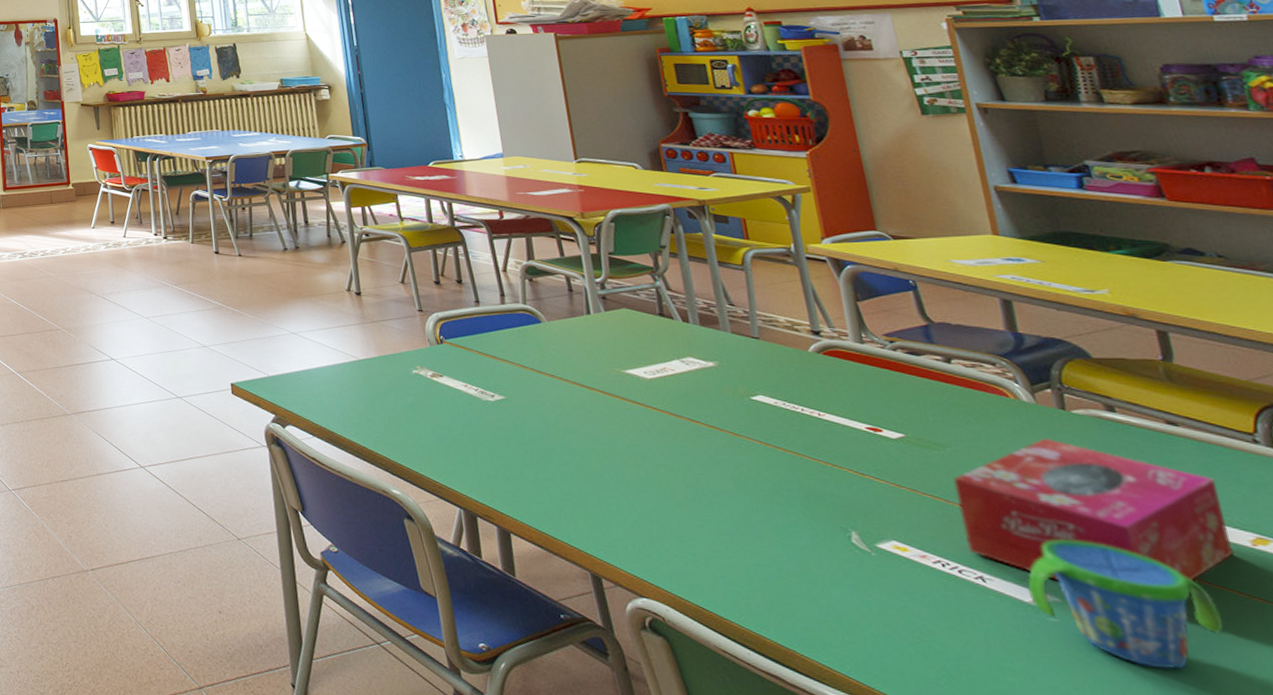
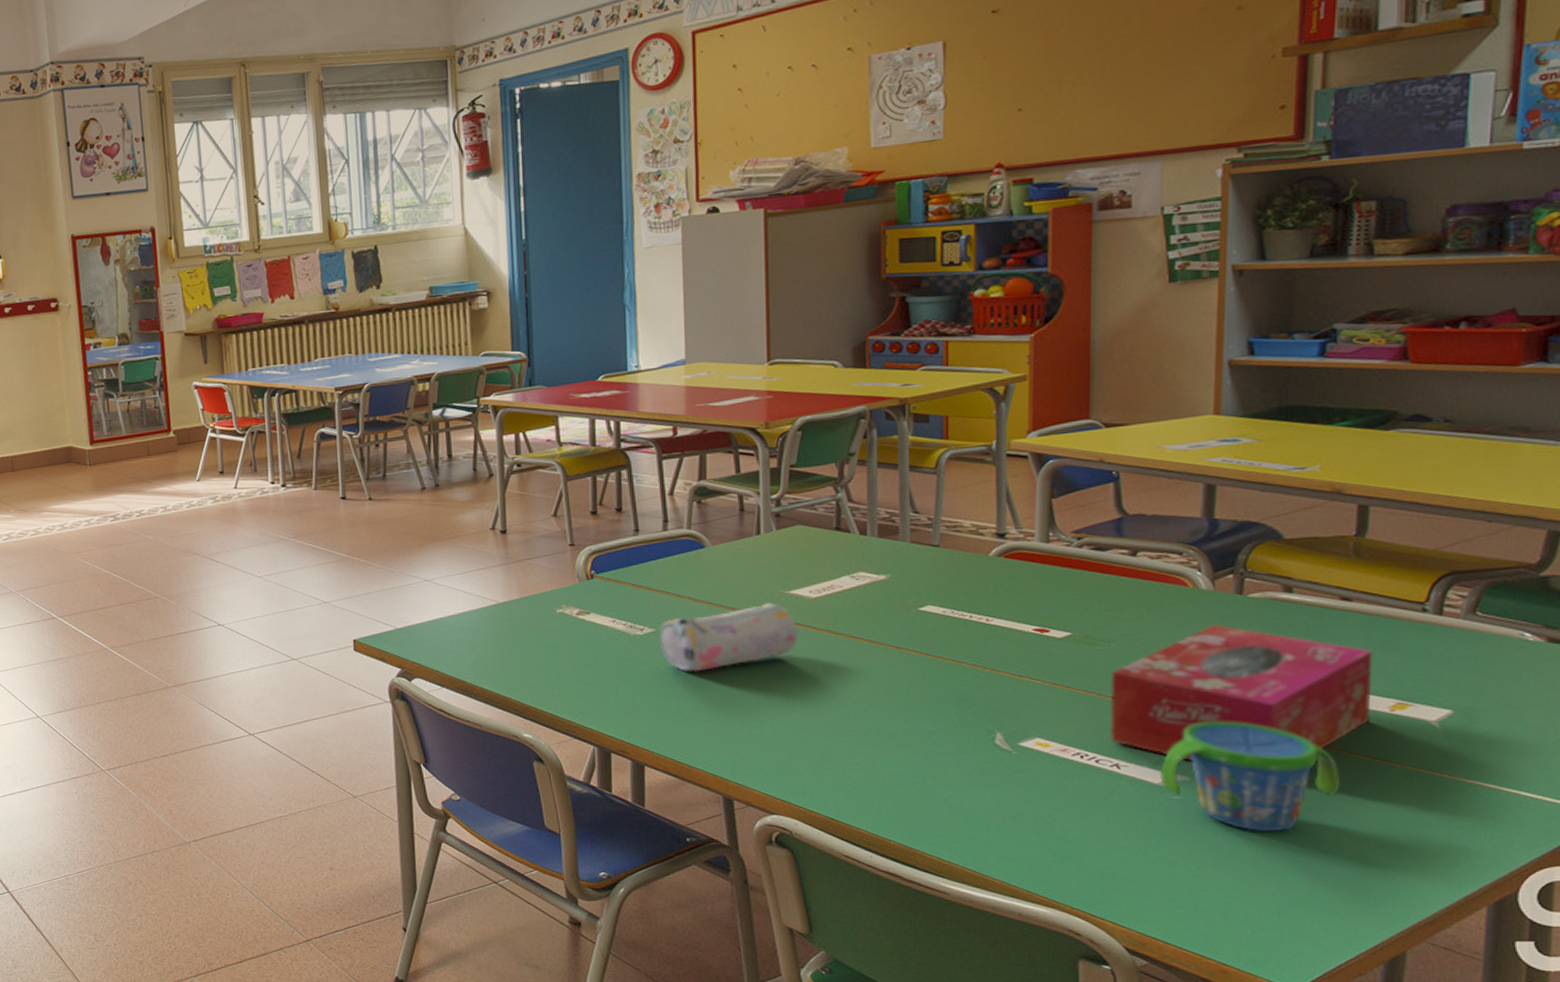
pencil case: none [508,379,641,443] -> present [659,602,799,672]

